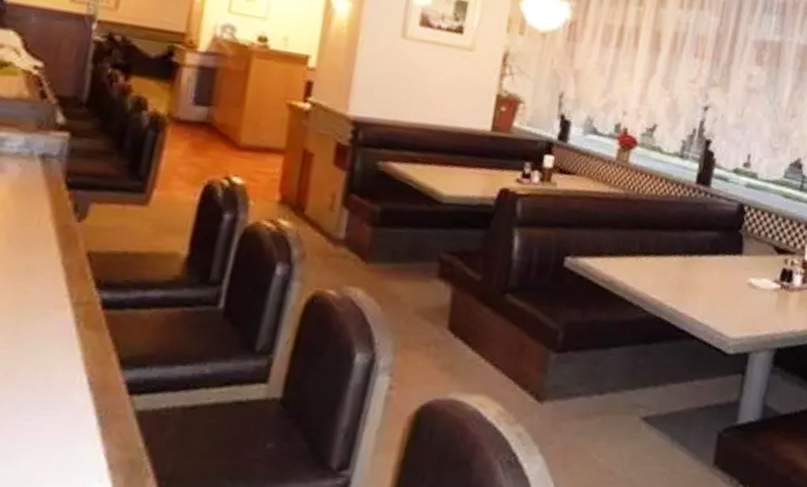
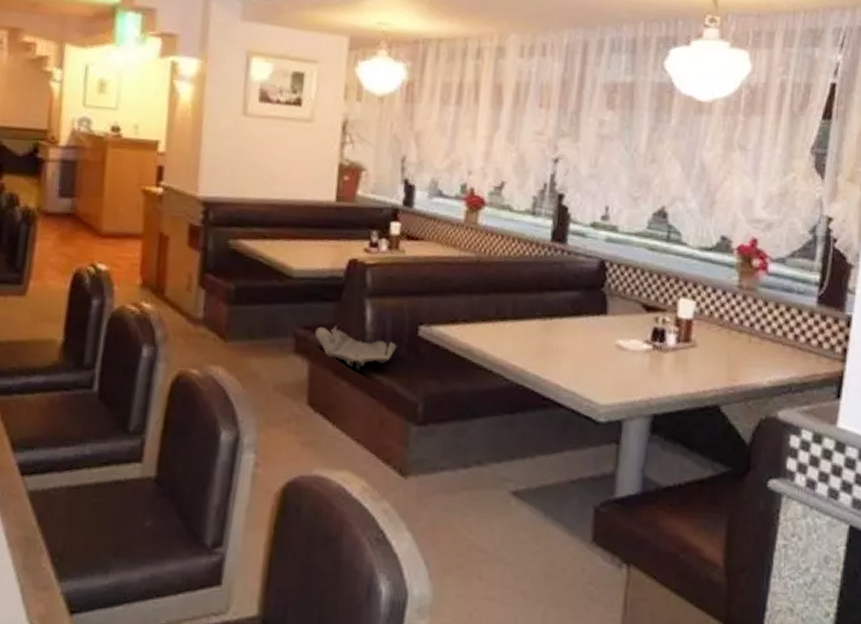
overcoat: none [459,250,544,296] -> present [314,323,399,369]

